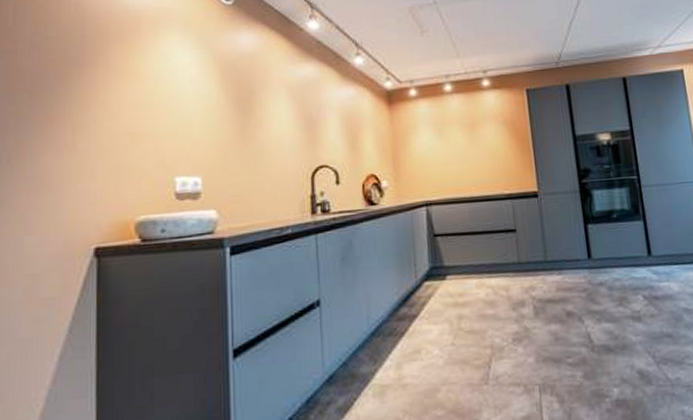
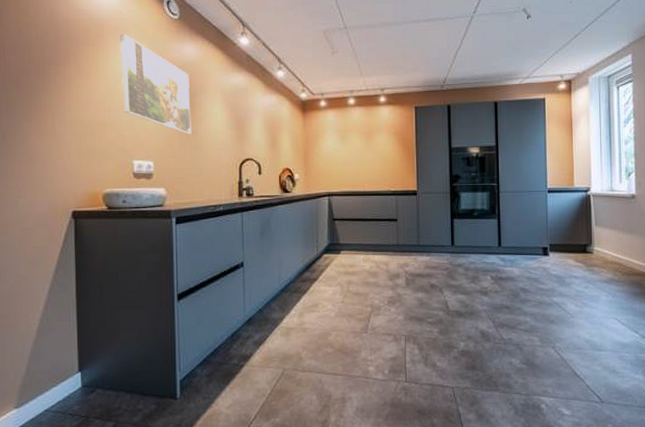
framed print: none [161,26,250,141] -> present [120,34,191,134]

